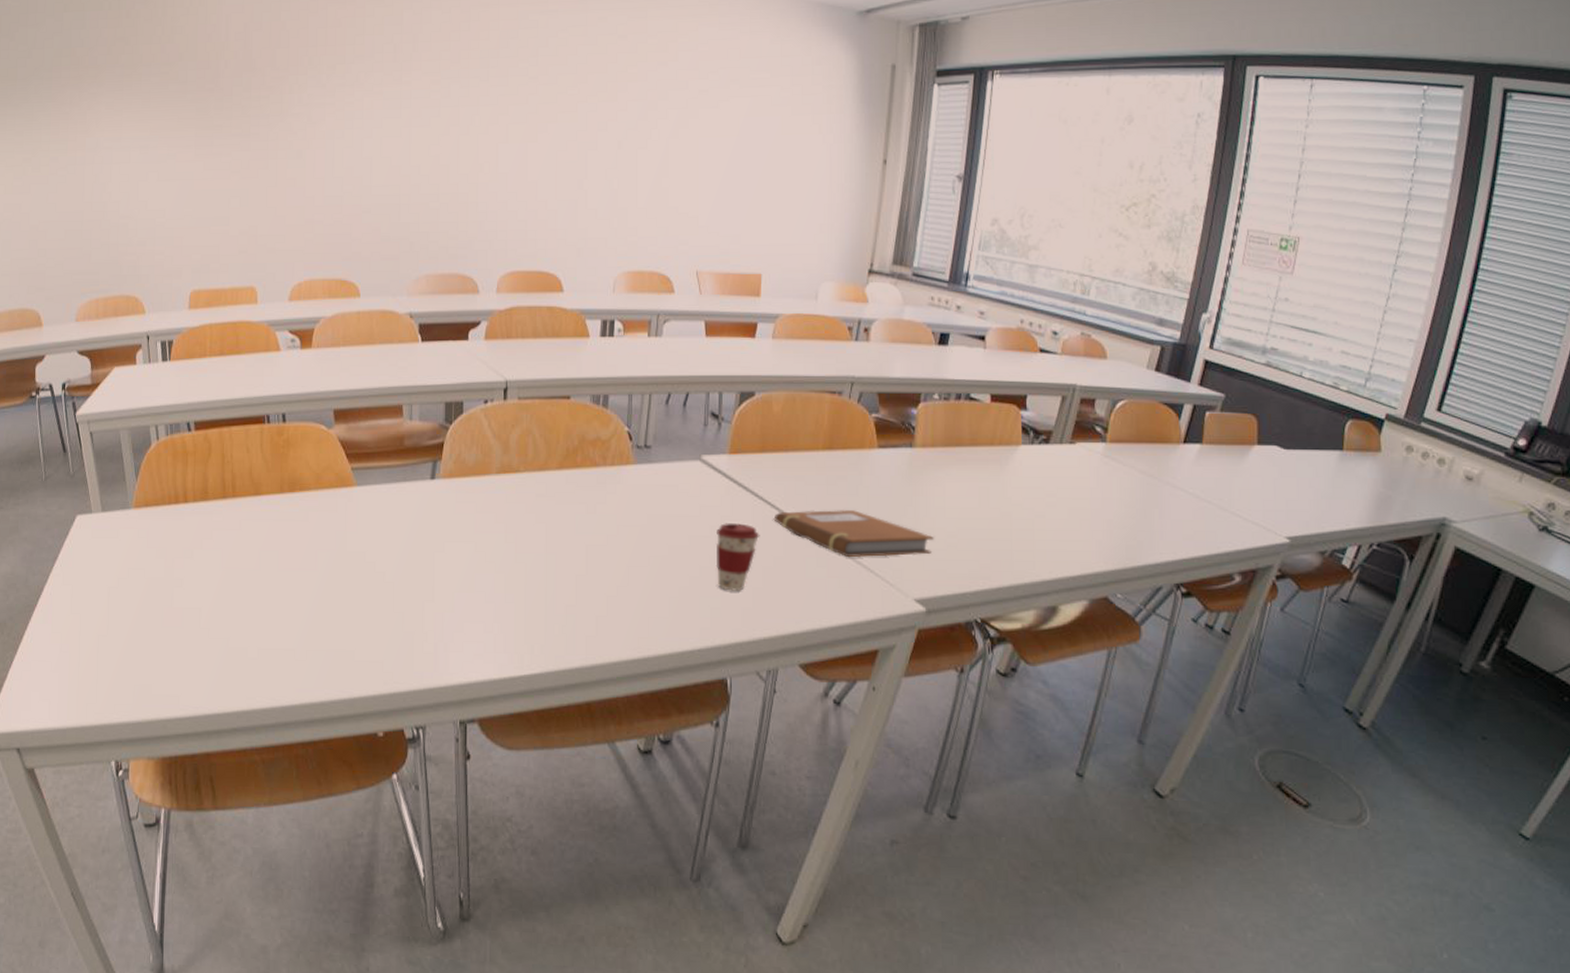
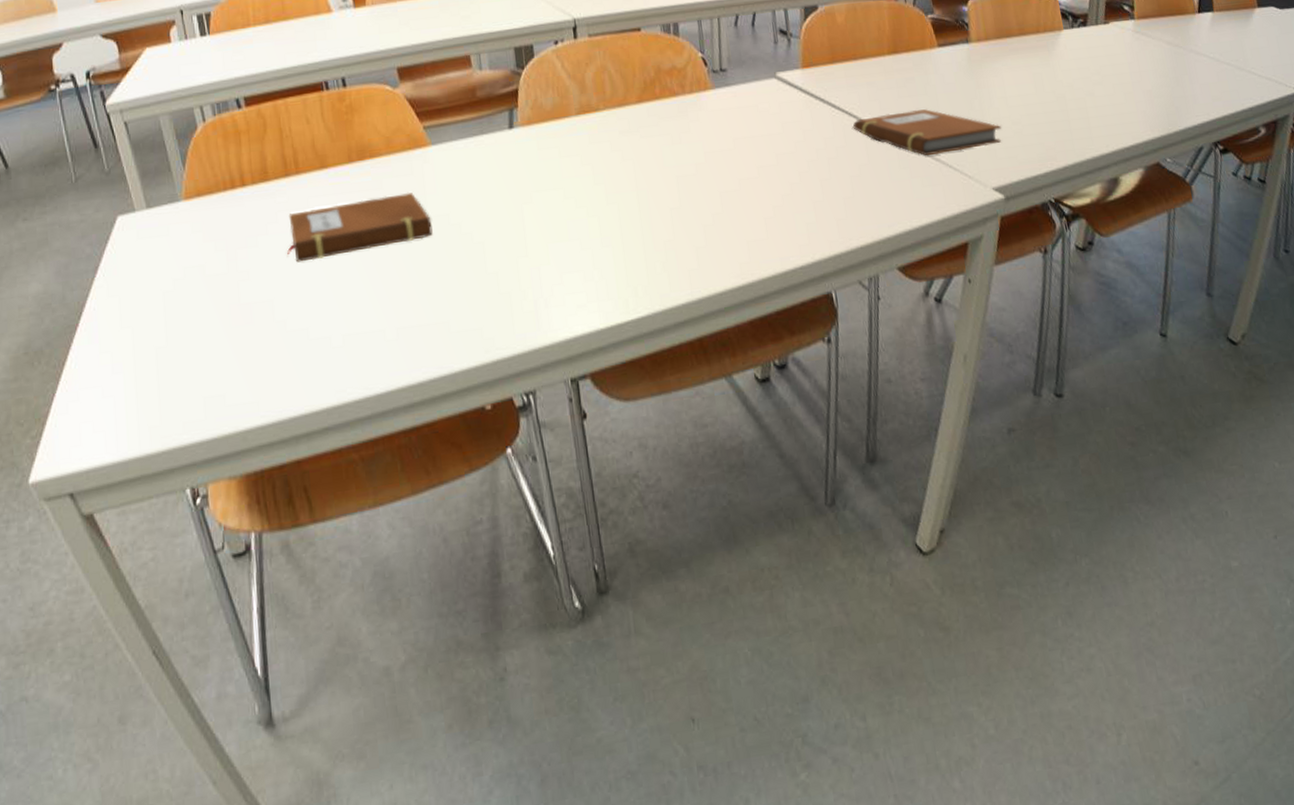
notebook: none [218,527,349,578] -> present [287,192,433,263]
coffee cup: present [715,523,760,591] -> none [800,135,843,204]

